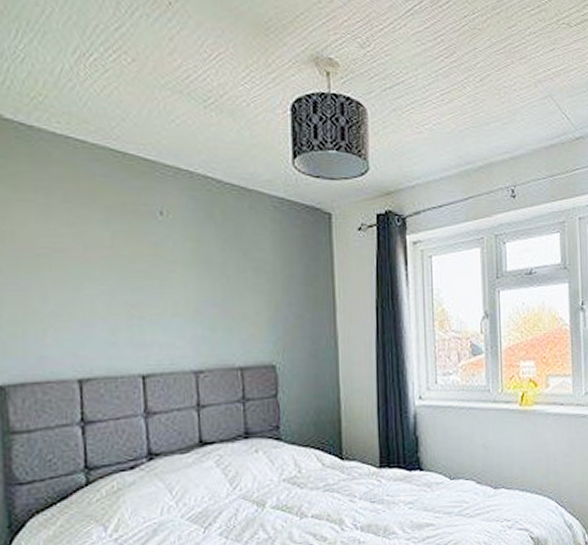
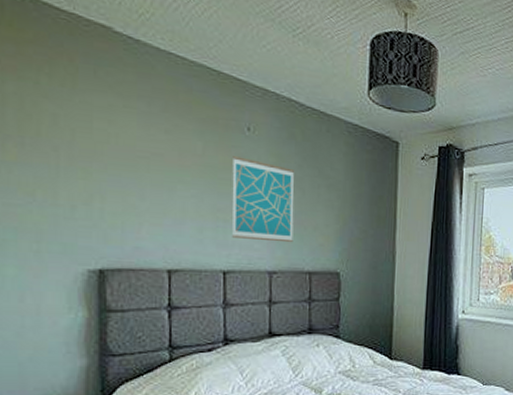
wall art: none [145,245,220,337] -> present [232,156,294,243]

